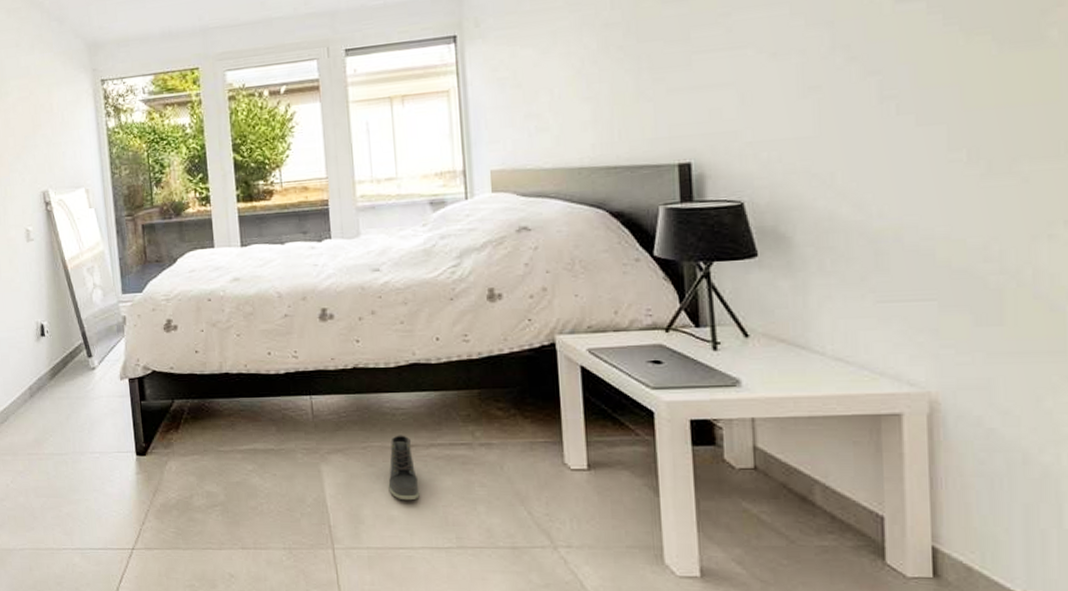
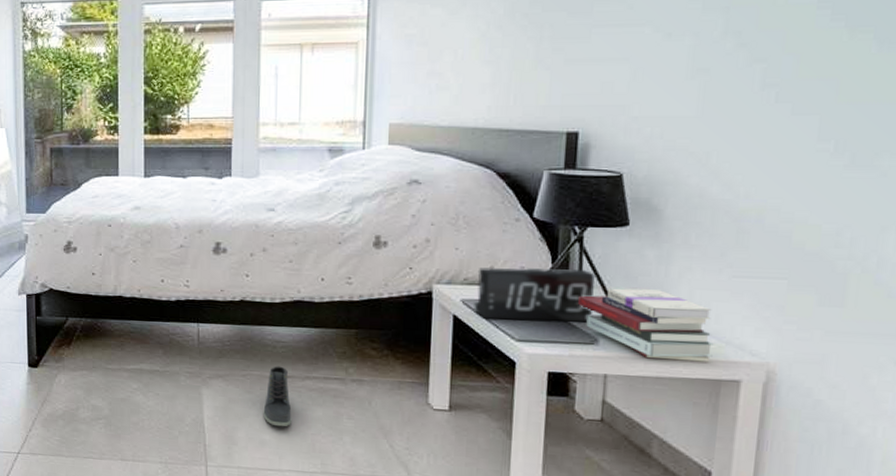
alarm clock: none [601,307,731,368] -> present [474,267,595,323]
books: none [711,322,867,397] -> present [577,288,714,362]

